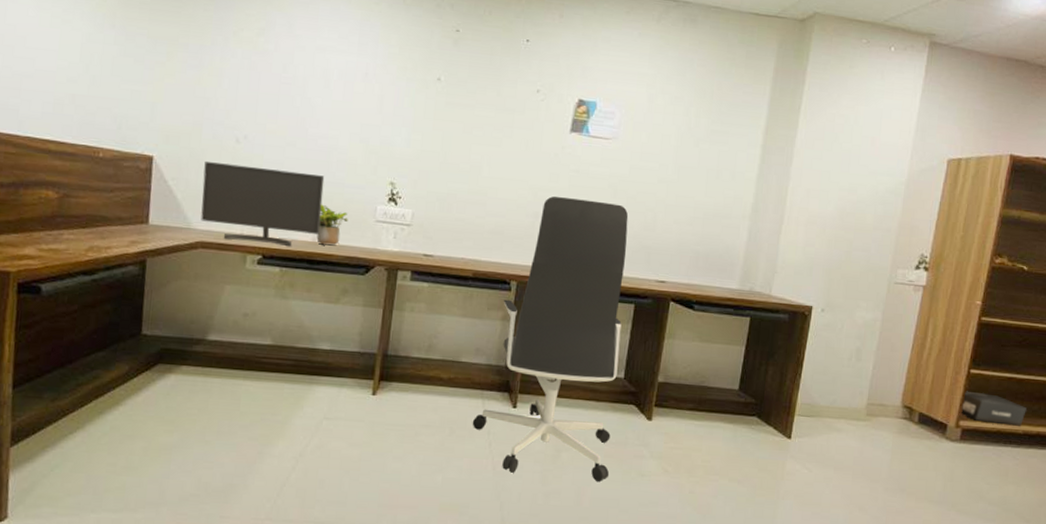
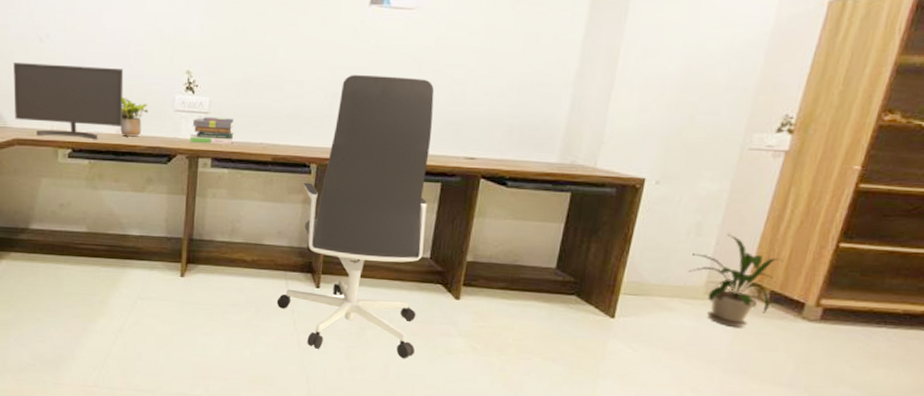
books: none [389,228,437,259] -> present [189,116,235,145]
house plant: none [852,360,928,447] -> present [688,234,784,327]
box: present [959,391,1027,427] -> none [821,267,911,306]

